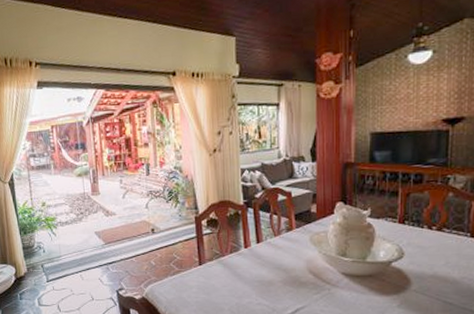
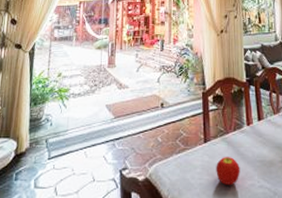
fruit: none [212,278,237,303] -> present [216,157,240,185]

